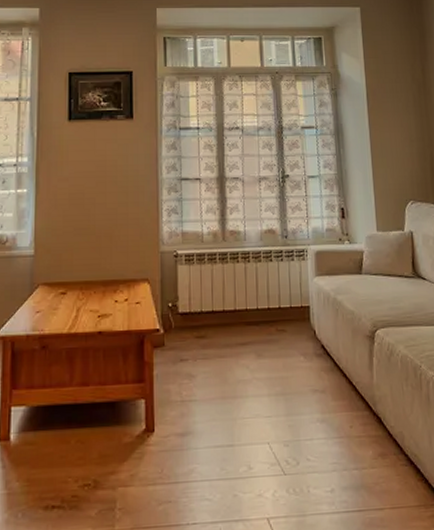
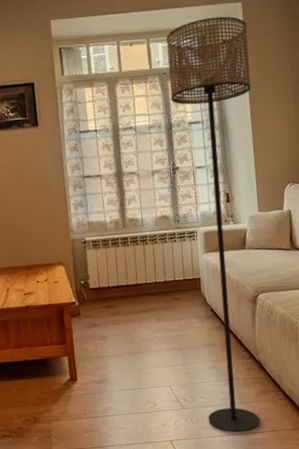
floor lamp: none [280,20,379,509] -> present [166,16,261,433]

